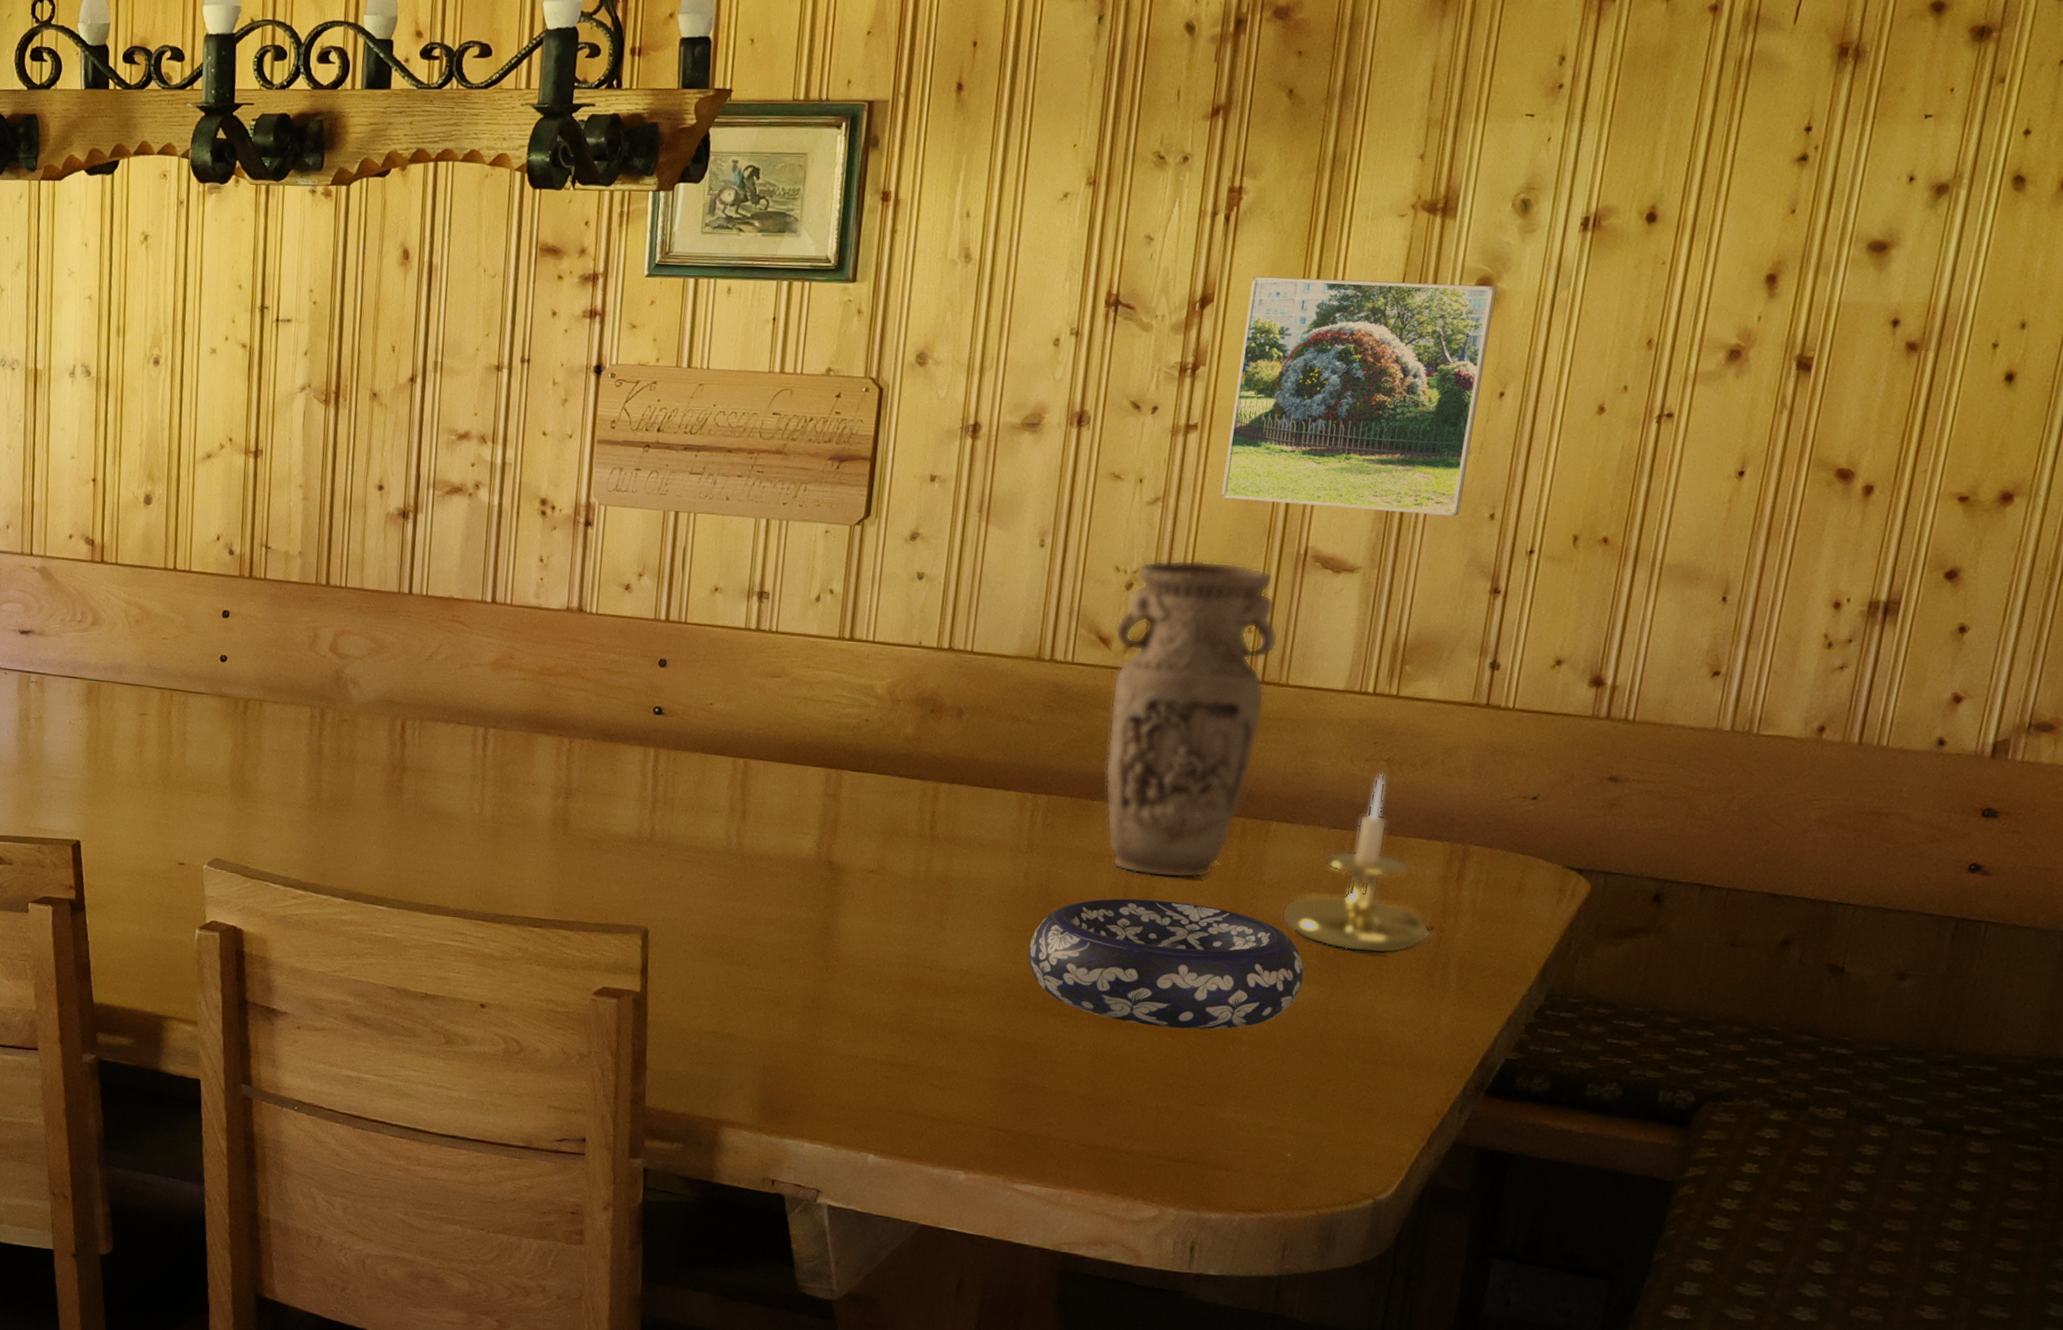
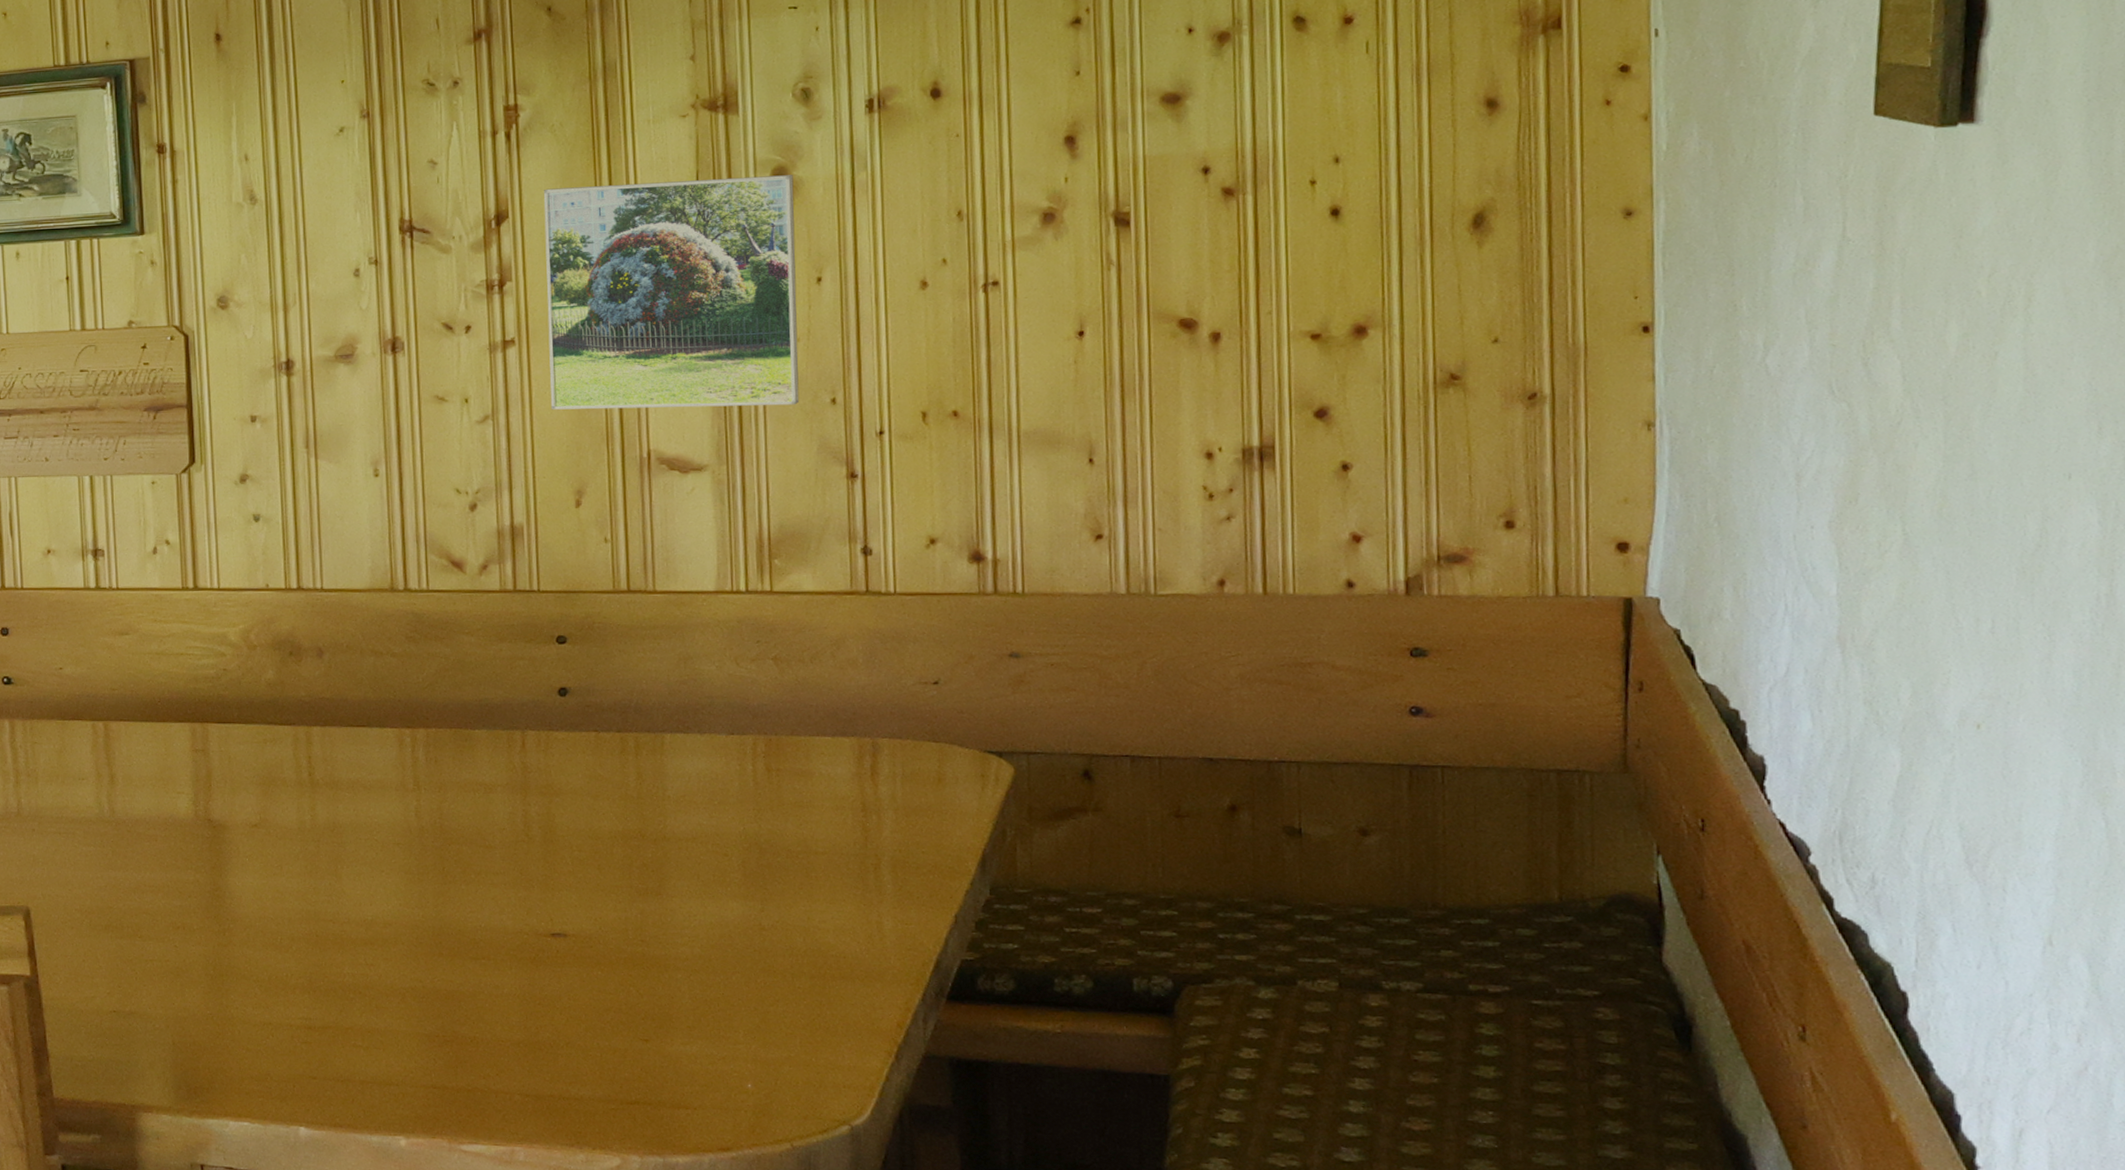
decorative bowl: present [1028,898,1304,1030] -> none [433,827,729,960]
vase: present [1105,559,1279,878] -> none [465,473,638,802]
candle holder: present [1281,774,1432,954] -> none [693,674,856,861]

